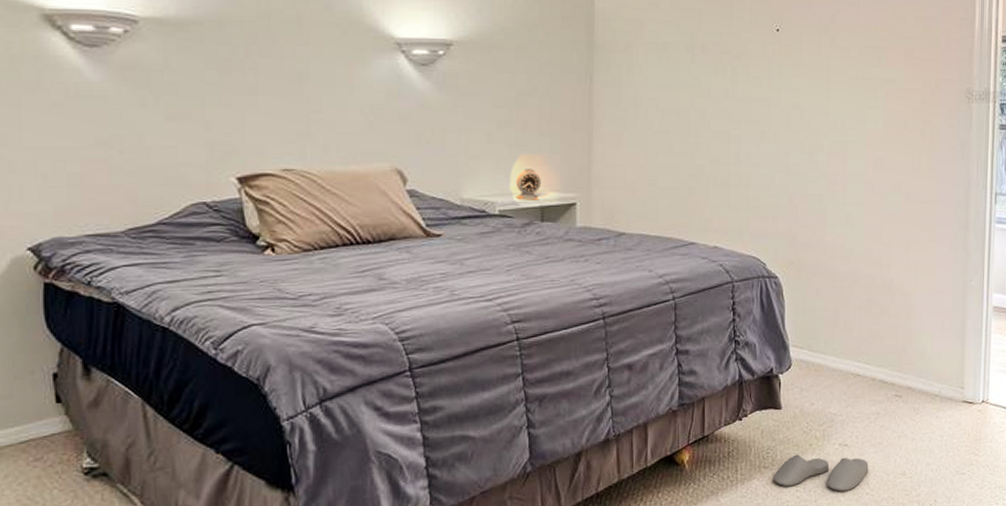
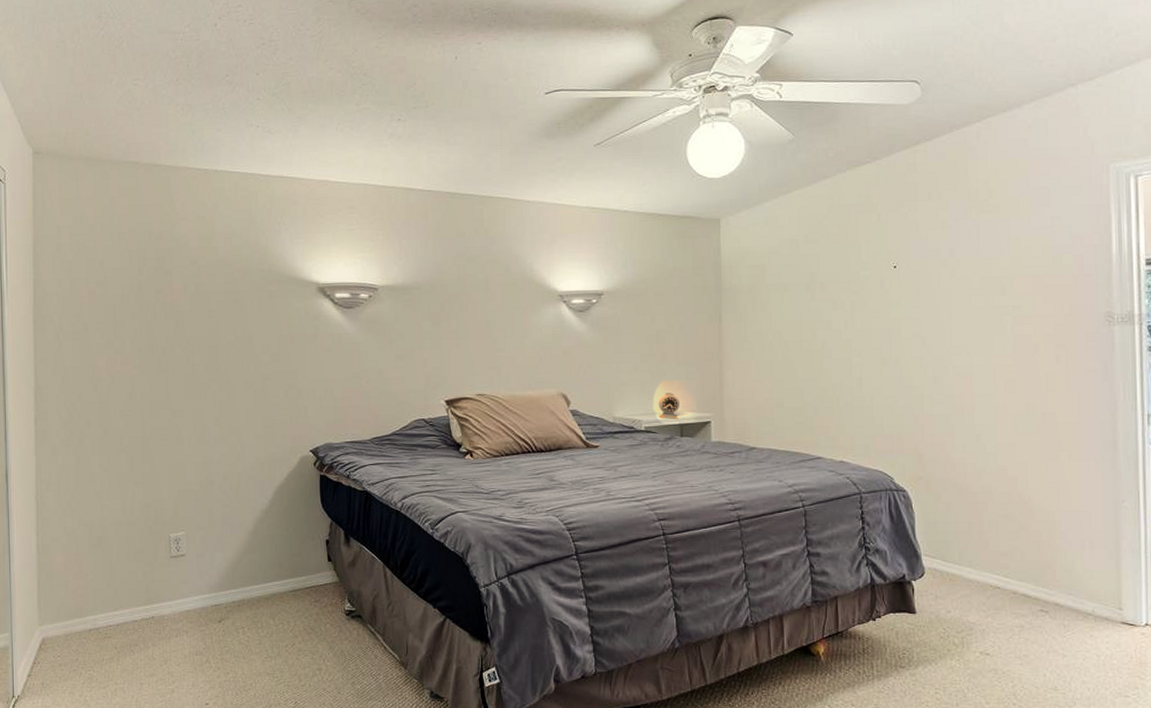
slippers: present [773,454,869,492] -> none [910,658,1015,700]

